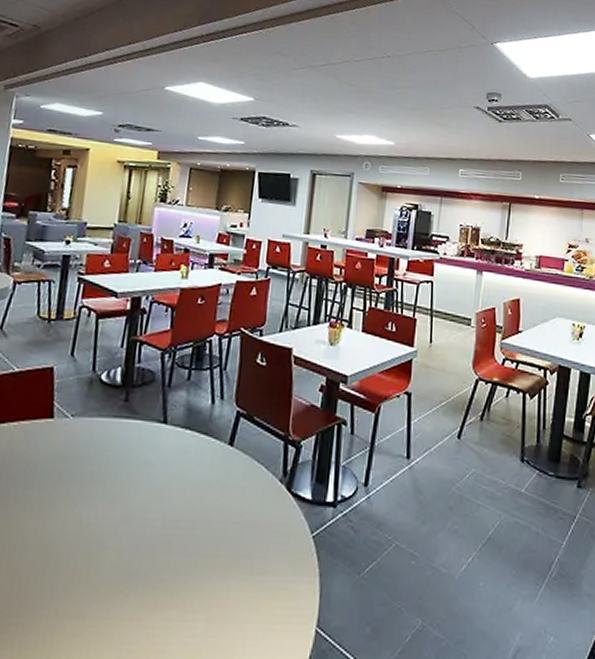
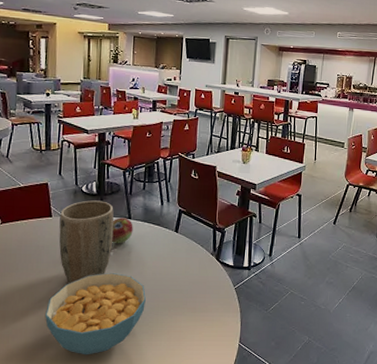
cereal bowl: none [25,506,180,644] -> present [44,272,146,355]
plant pot: none [58,394,144,524] -> present [59,200,114,284]
fruit: none [135,421,170,462] -> present [111,218,133,244]

